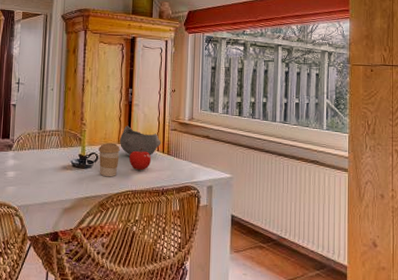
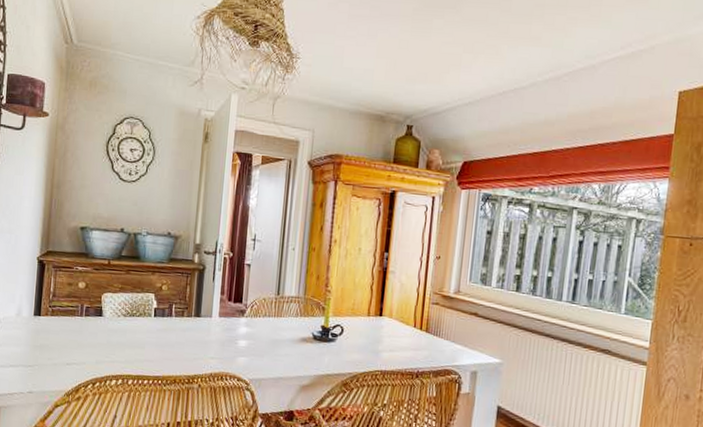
coffee cup: present [99,142,120,177] -> none [344,314,370,354]
bowl: present [119,125,161,156] -> none [369,295,419,332]
fruit: present [128,148,152,171] -> none [379,323,407,349]

